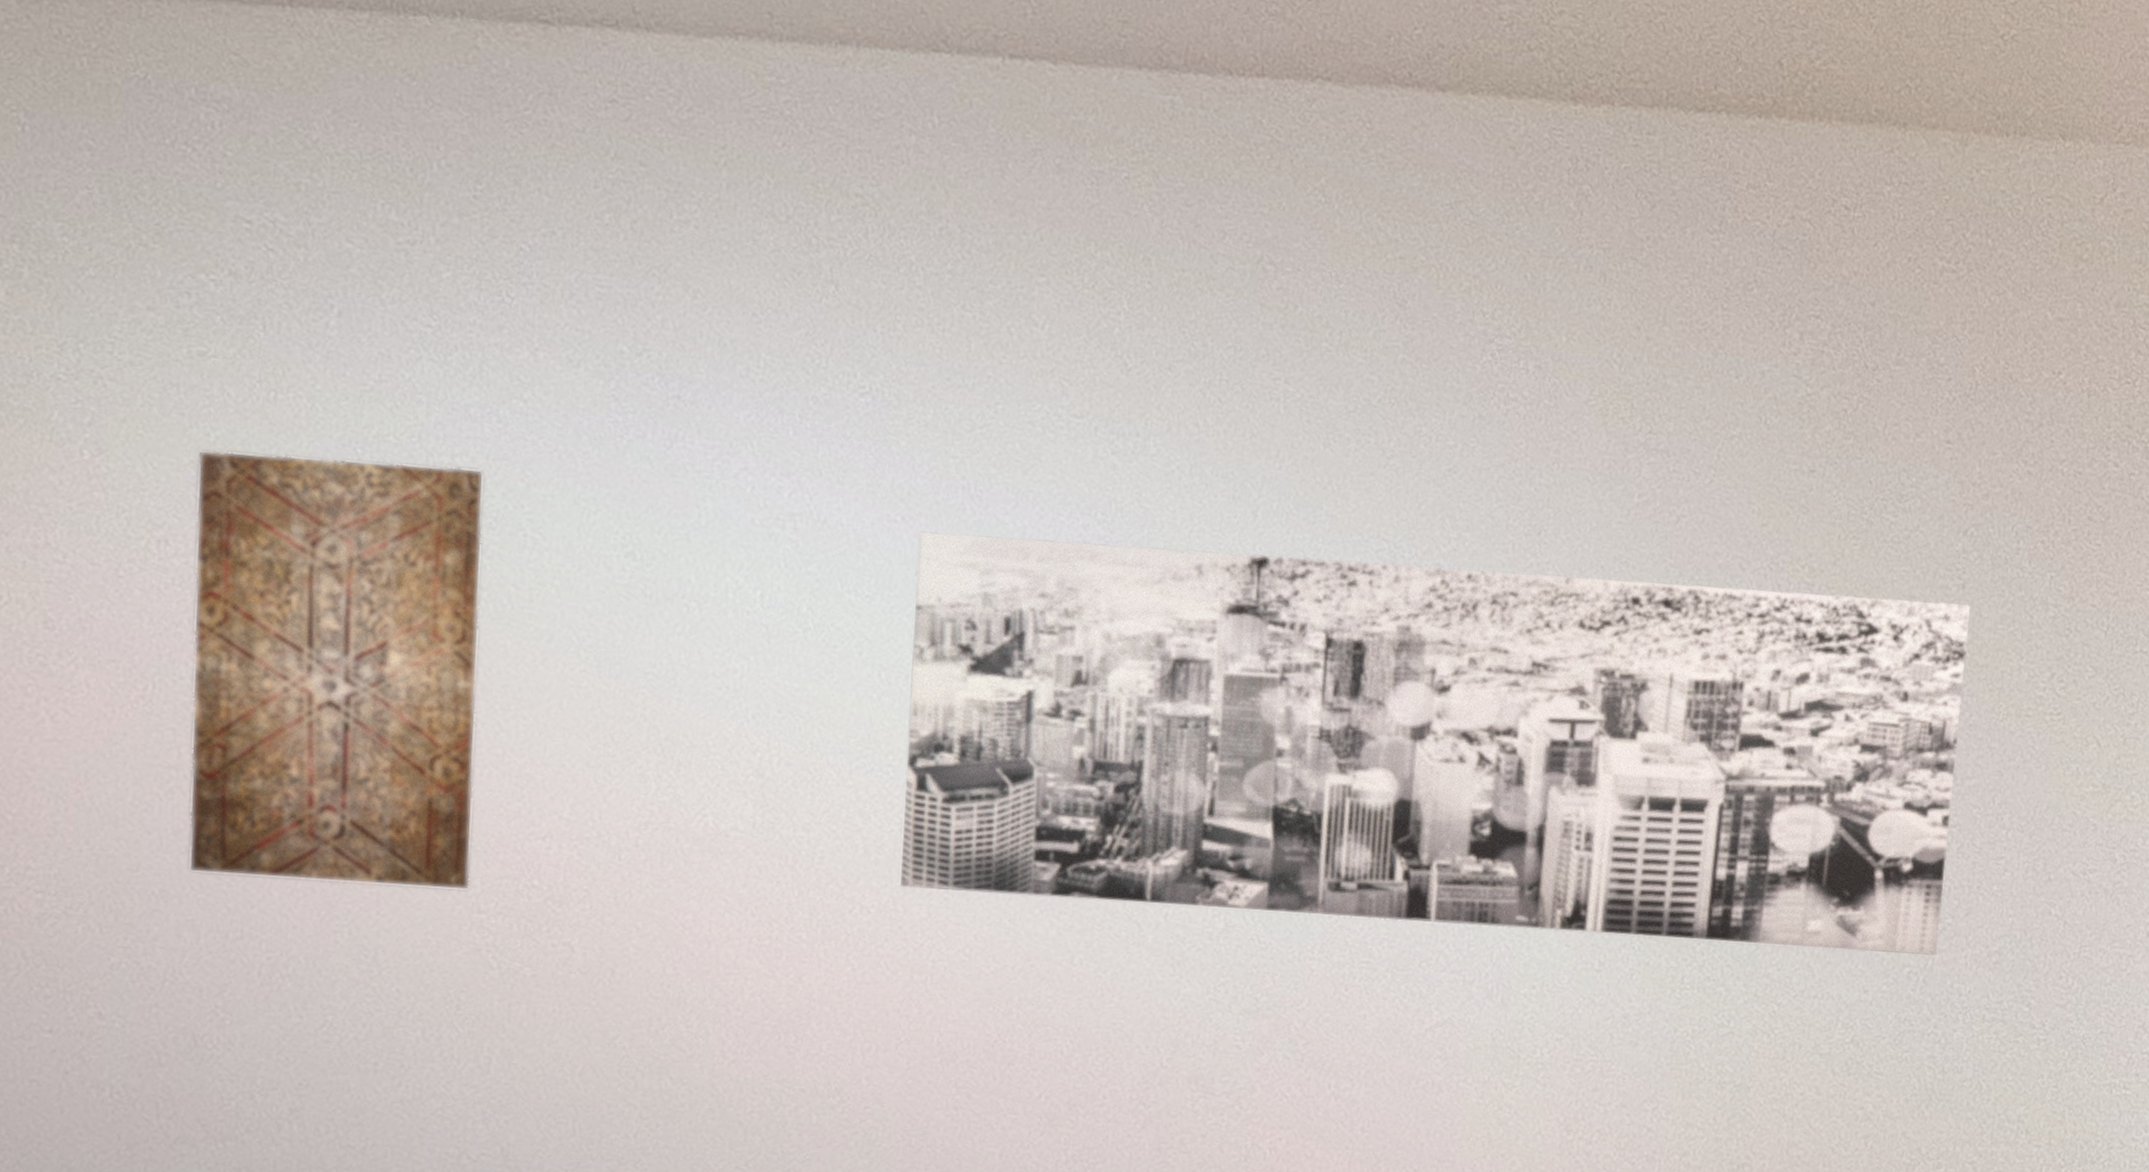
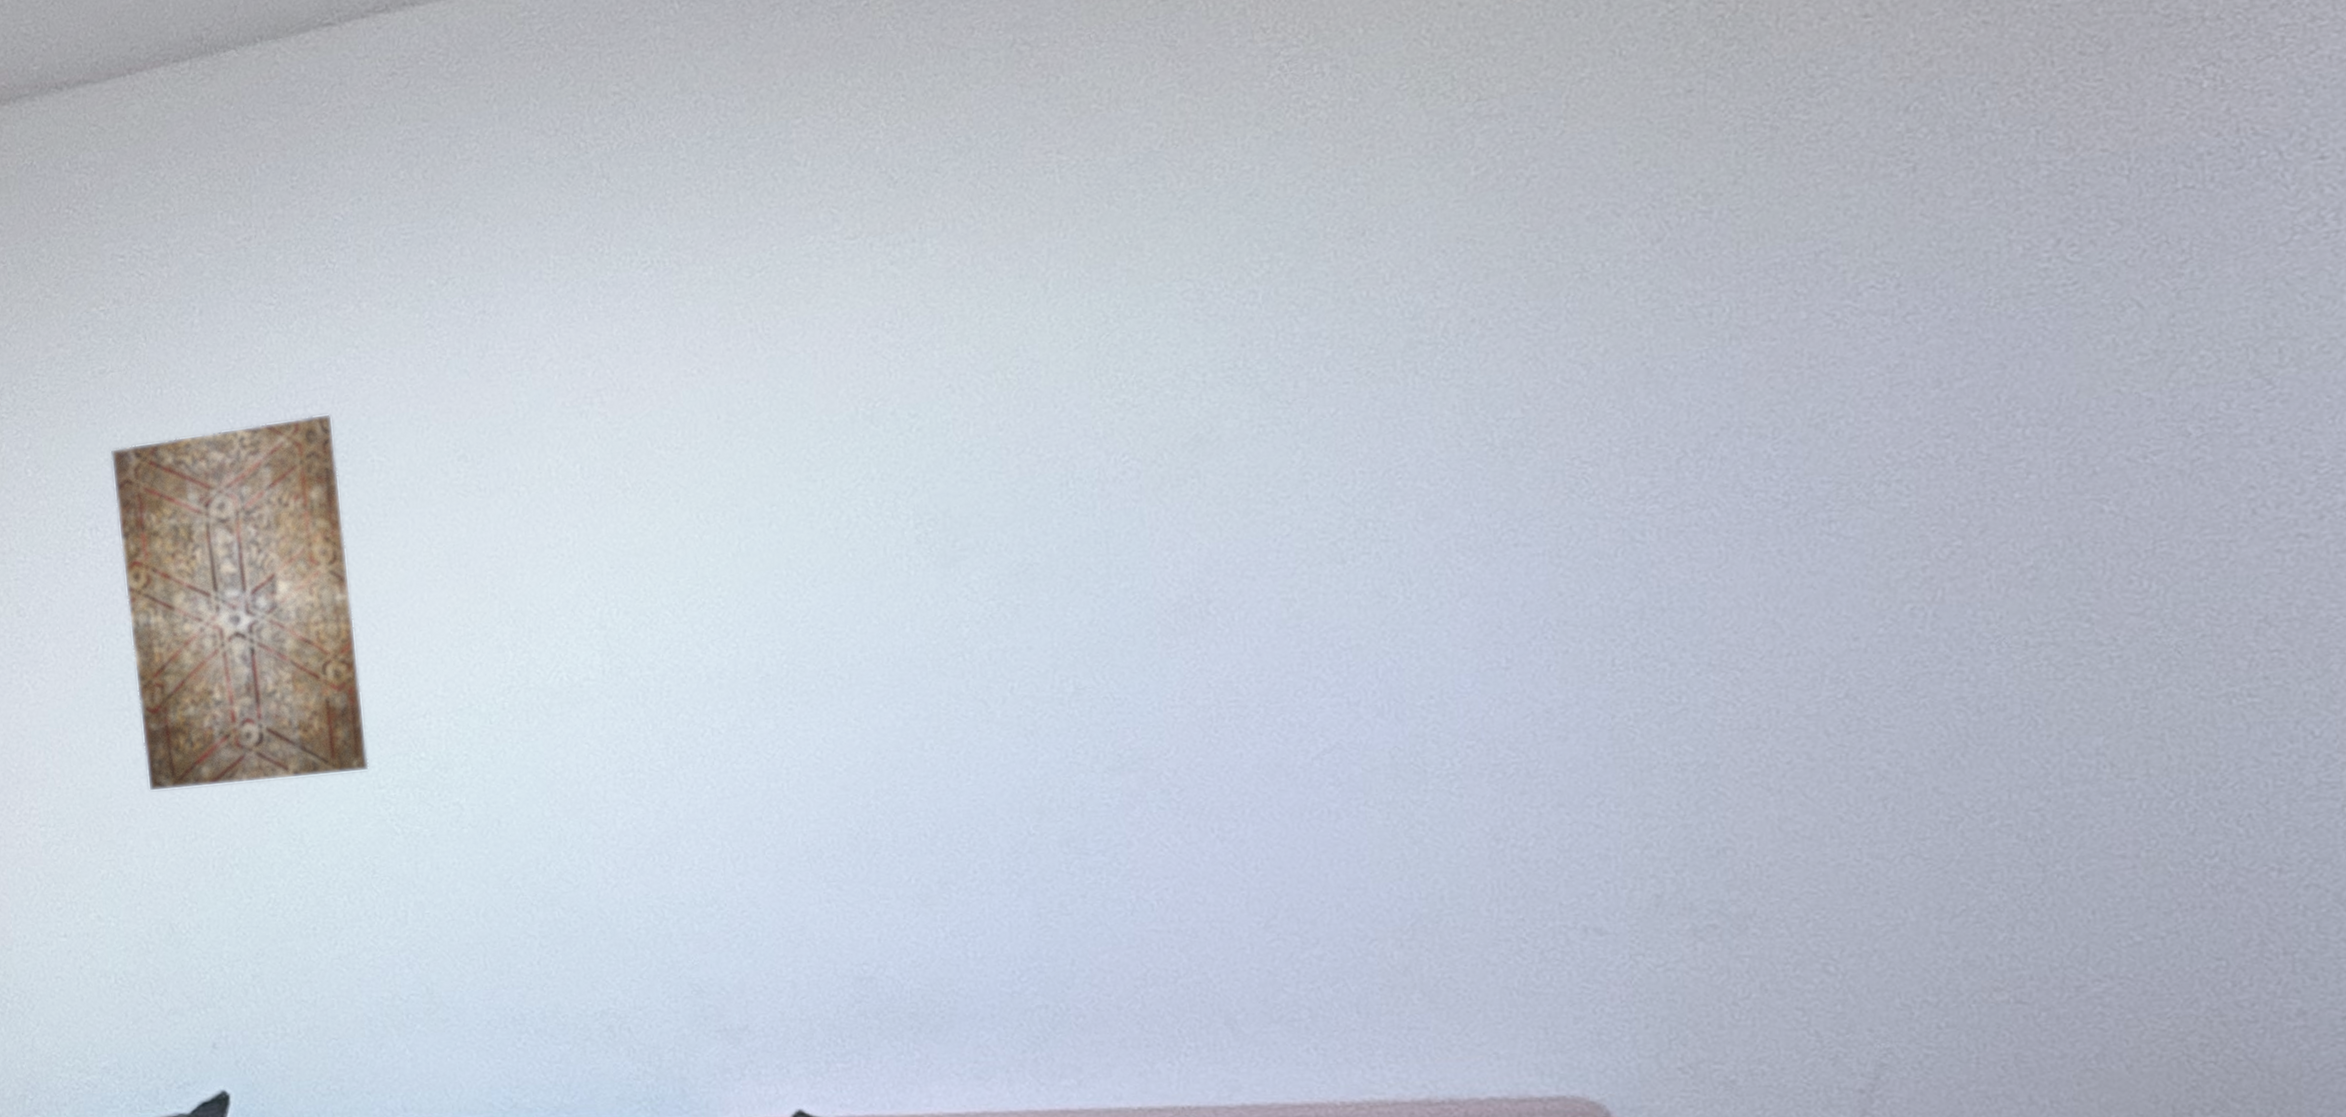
wall art: present [900,531,1971,955] -> none [716,186,1948,706]

